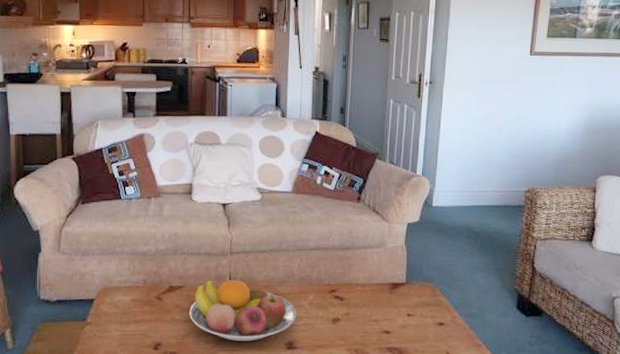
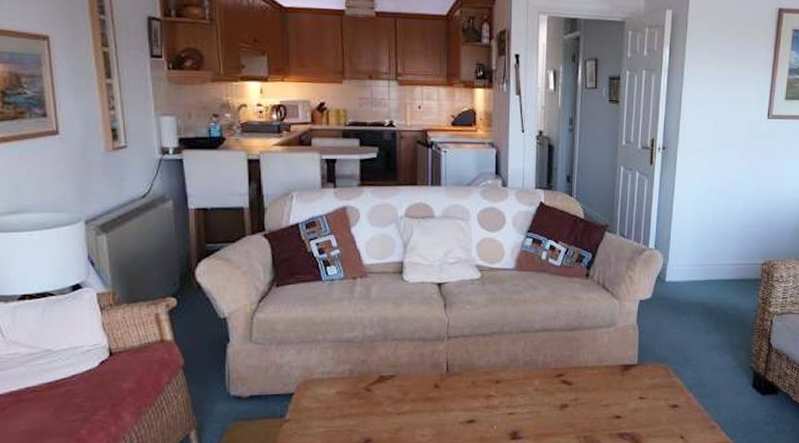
fruit bowl: present [189,279,296,342] -> none [402,366,521,434]

